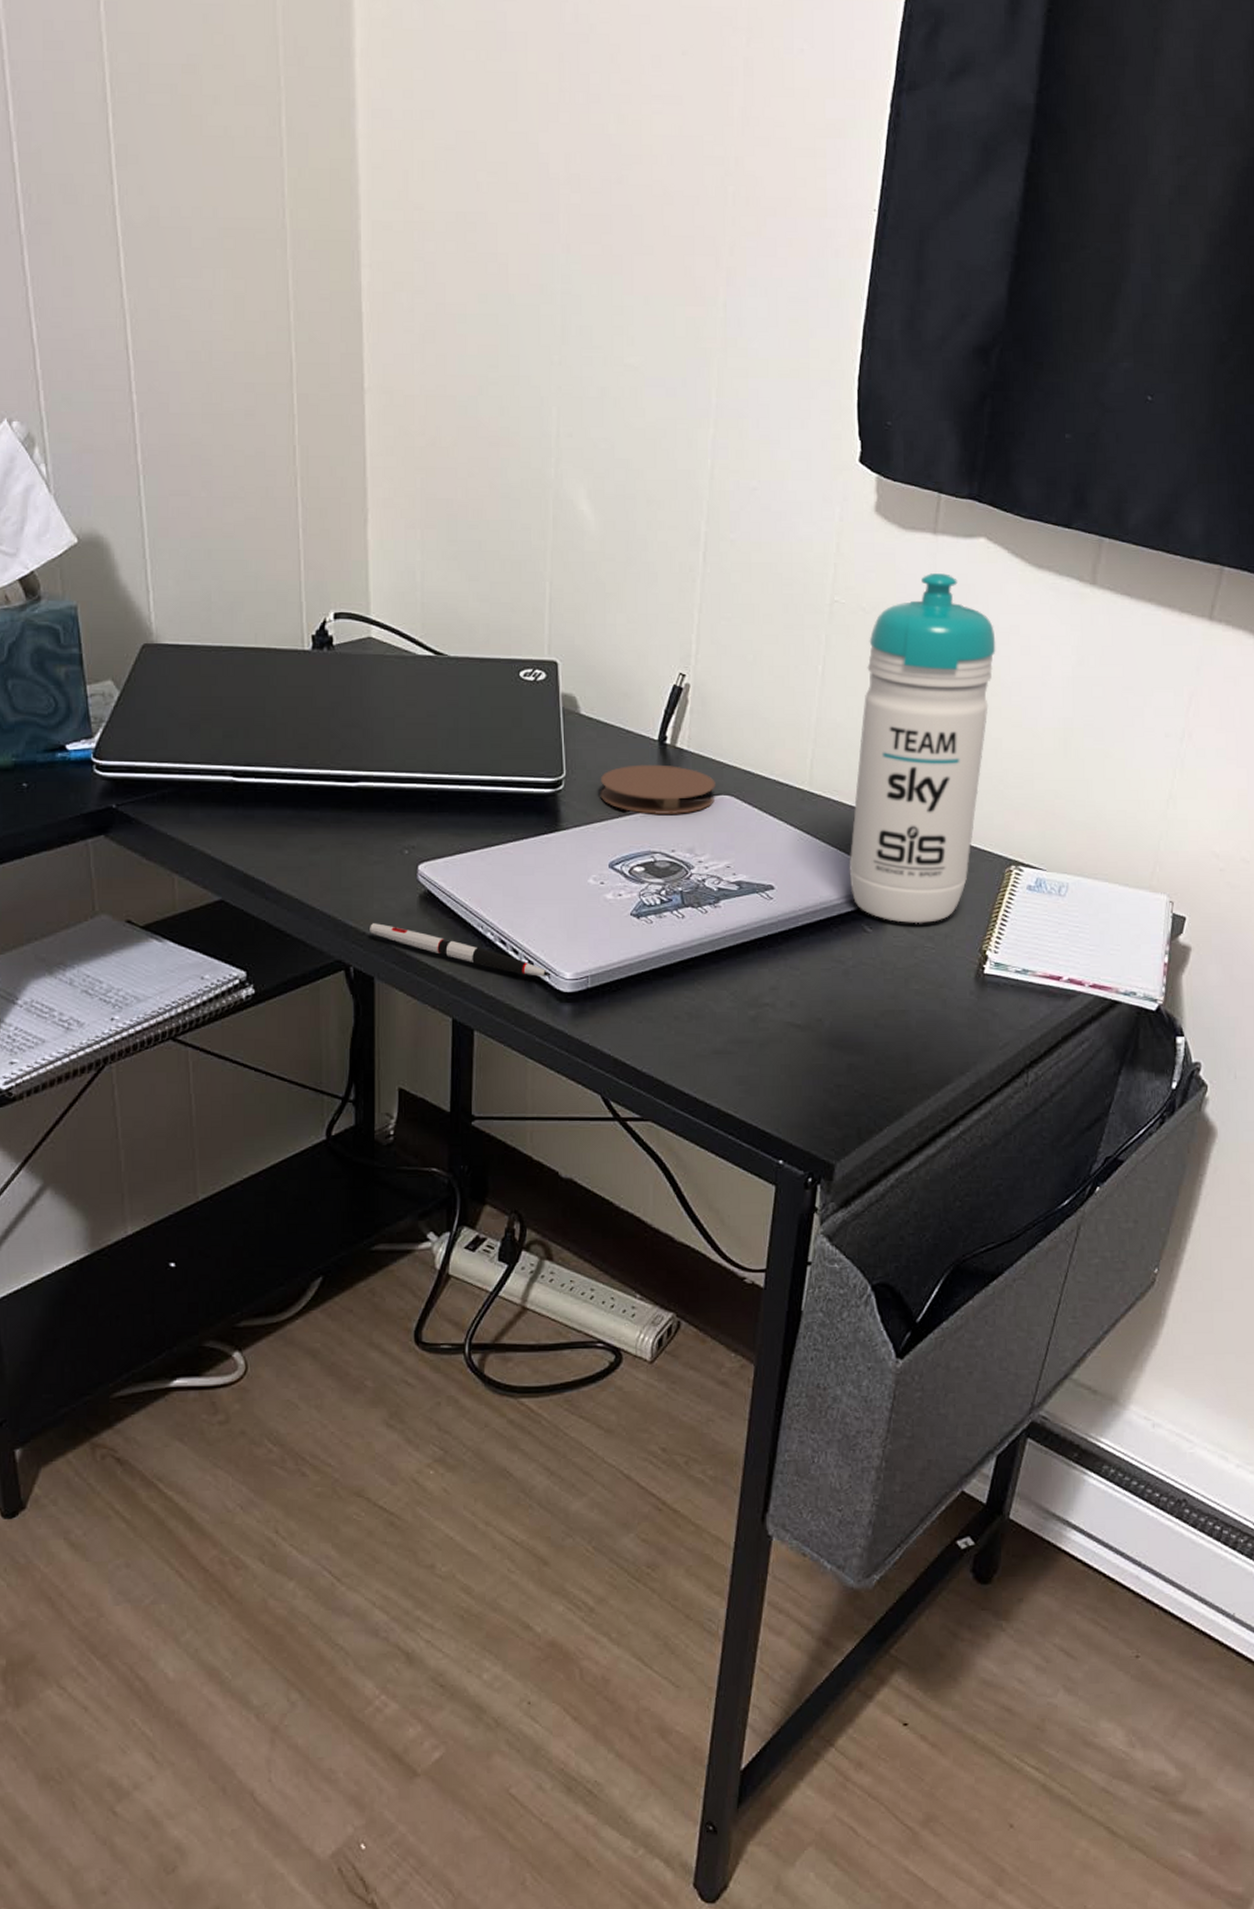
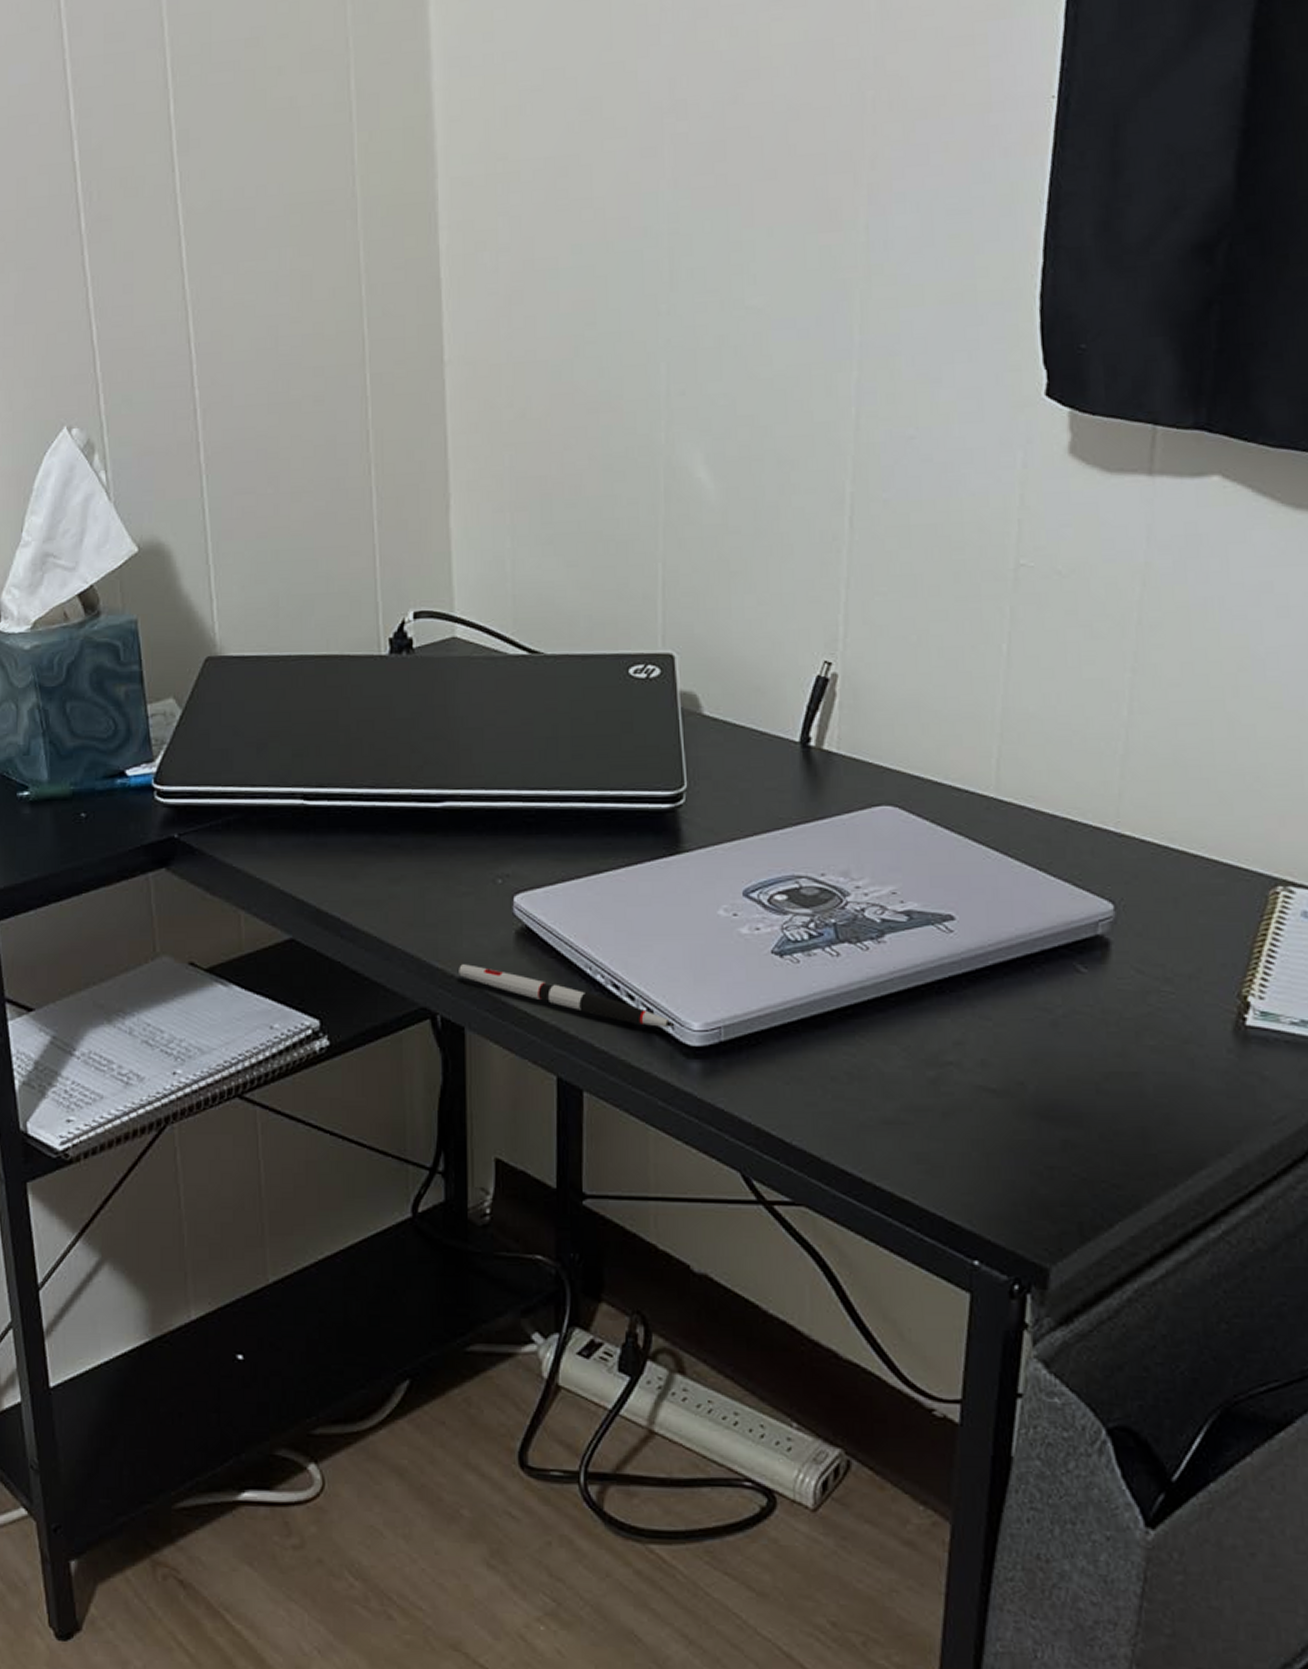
coaster: present [600,764,716,814] -> none [729,771,874,831]
water bottle: present [849,573,996,924] -> none [1052,522,1242,962]

